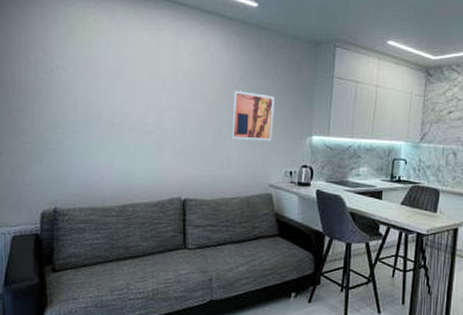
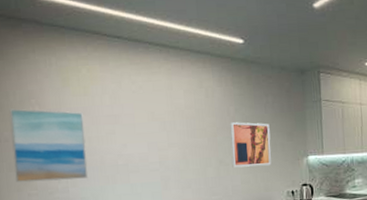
wall art: none [12,53,85,132] -> present [9,108,89,183]

